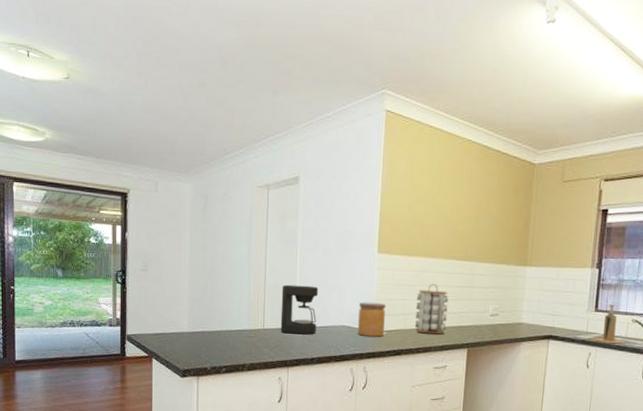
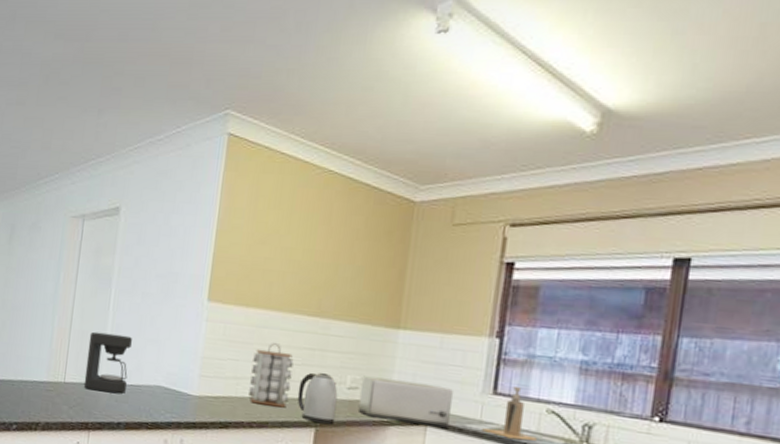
jar: present [358,302,385,337] -> none [176,359,213,404]
kettle: none [452,305,483,345] -> present [297,372,338,425]
toaster: none [498,305,568,340] -> present [357,376,454,428]

